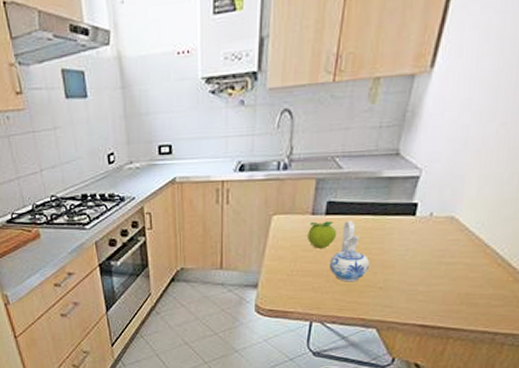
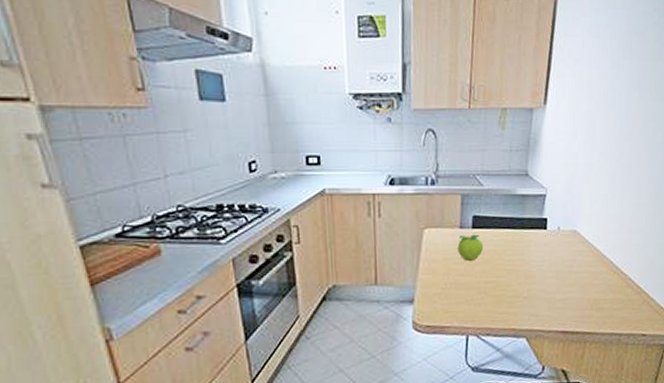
ceramic pitcher: present [329,220,370,282] -> none [479,233,515,294]

